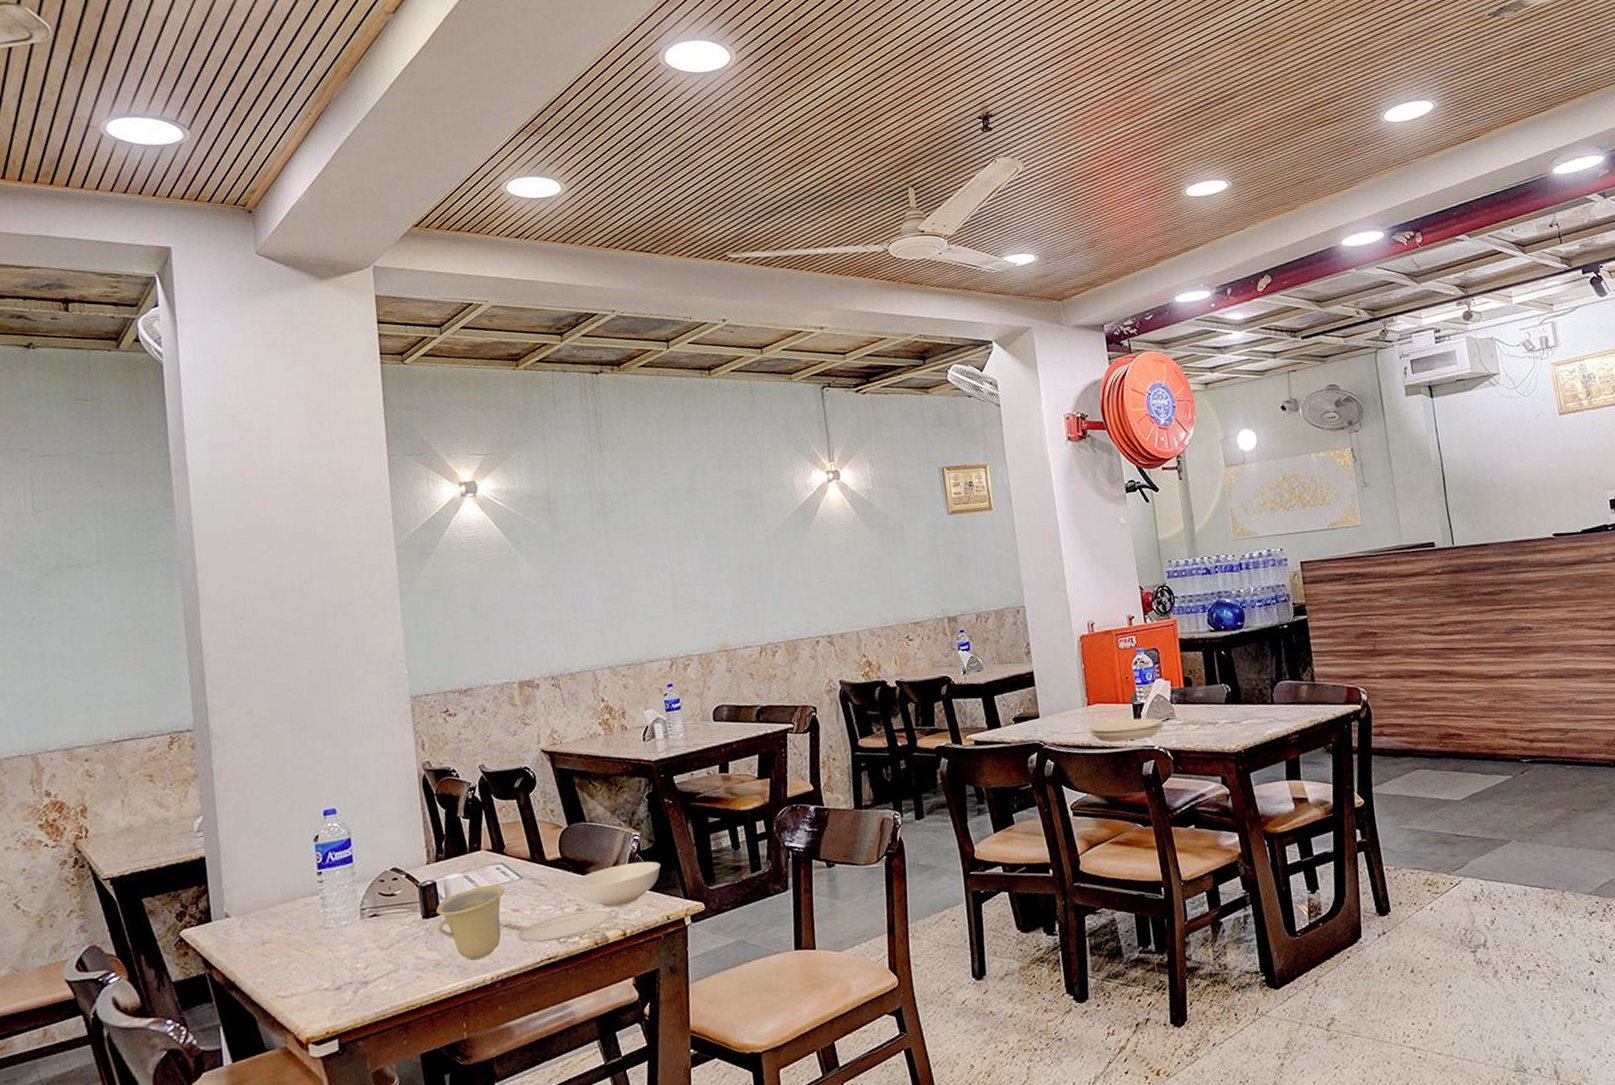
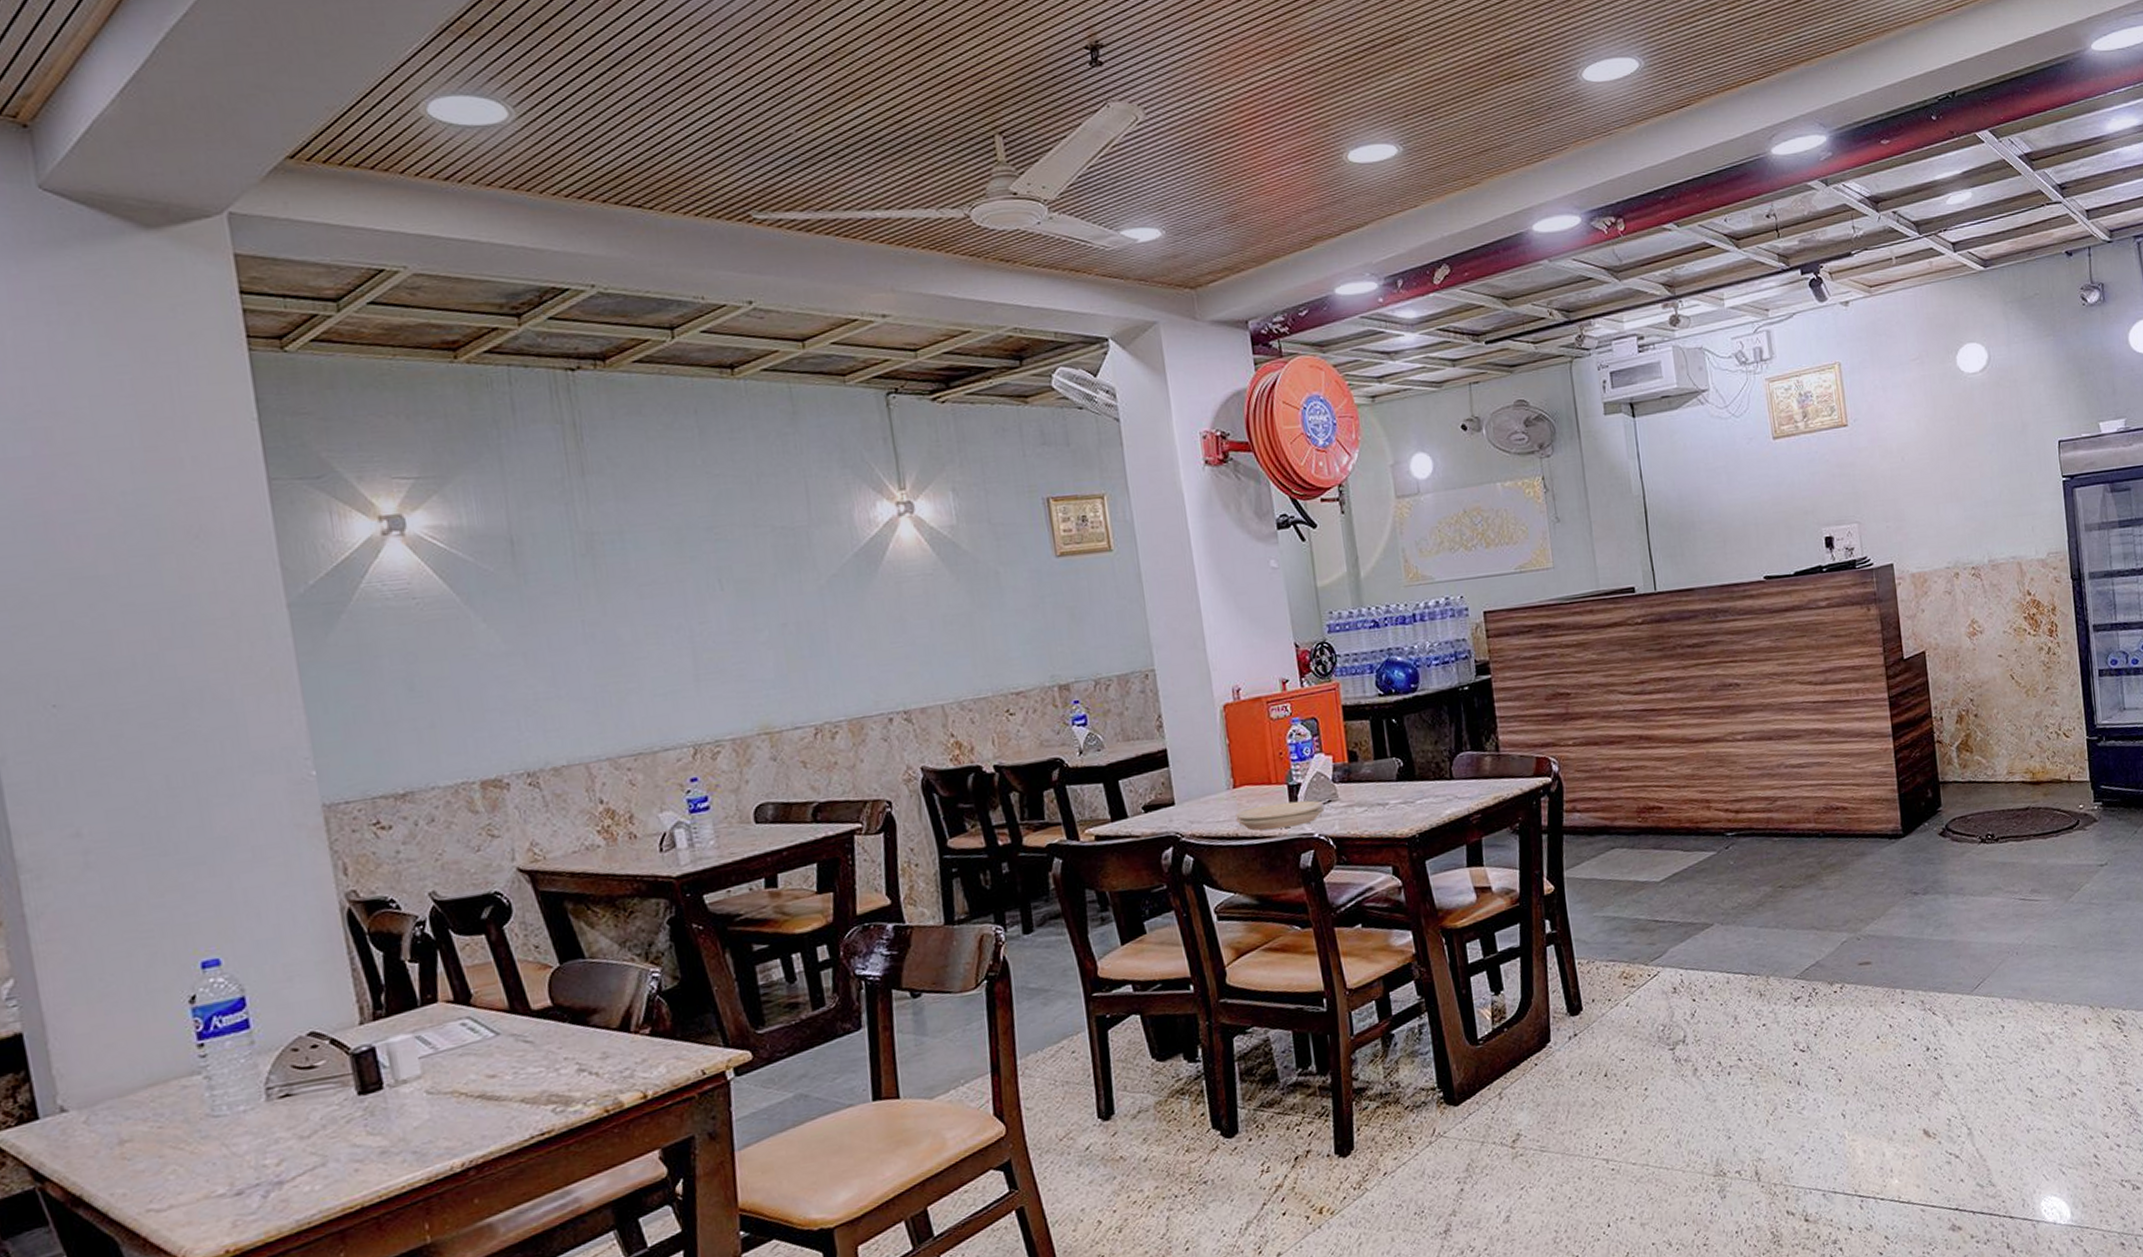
cup: present [436,885,505,960] -> none [377,1045,475,1143]
plate: present [517,909,613,943] -> none [495,1067,628,1116]
bowl: present [573,861,661,907] -> none [571,1003,691,1065]

